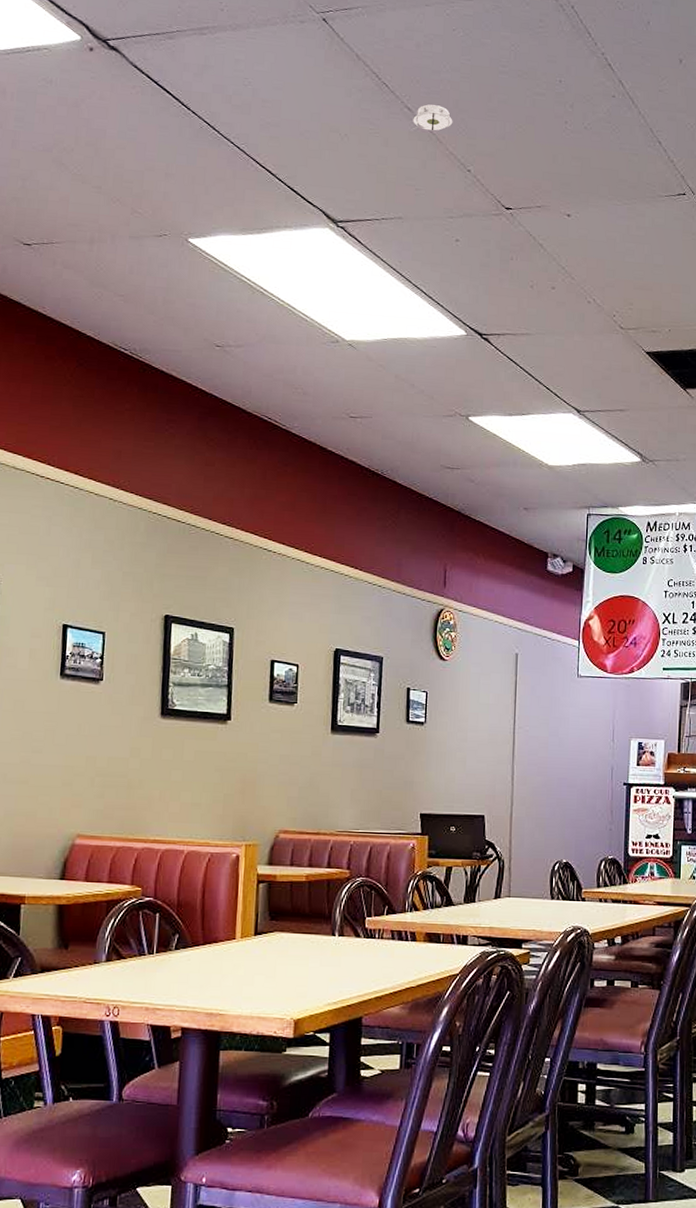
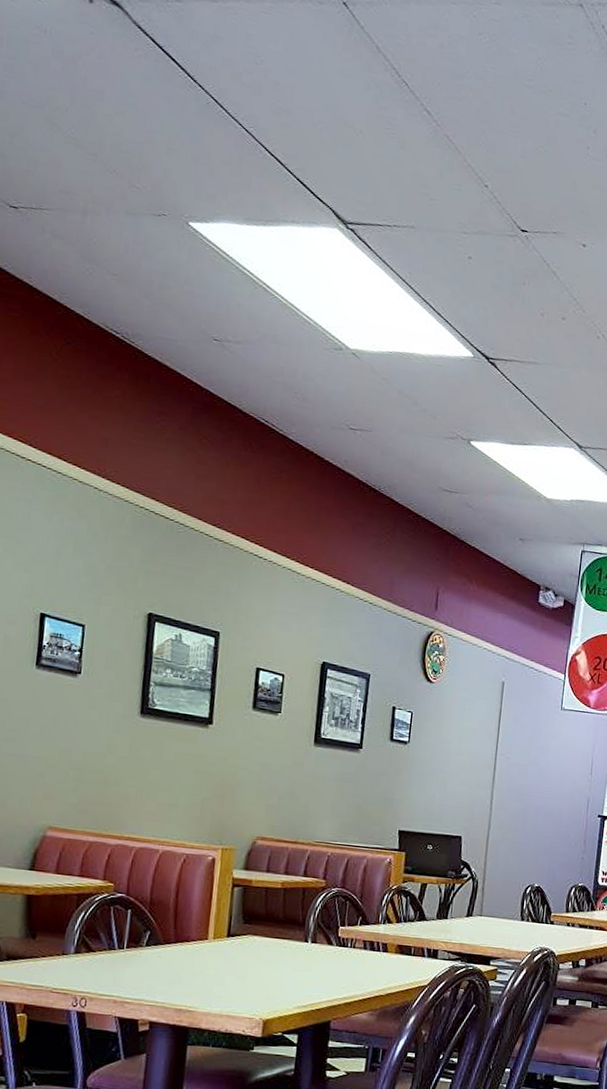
smoke detector: present [411,104,453,131] -> none [429,110,473,140]

